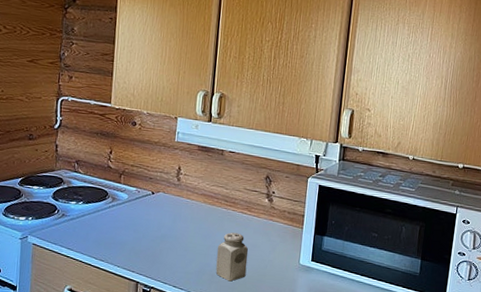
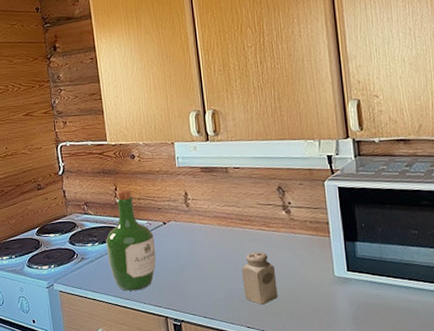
wine bottle: none [89,153,140,254] -> present [106,189,157,291]

